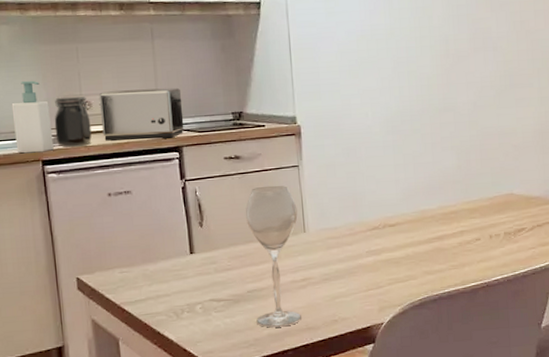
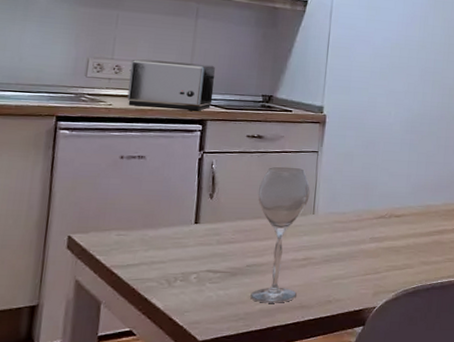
soap bottle: present [11,80,54,154] -> none [31,37,77,109]
jar: present [54,96,92,148] -> none [76,58,118,108]

